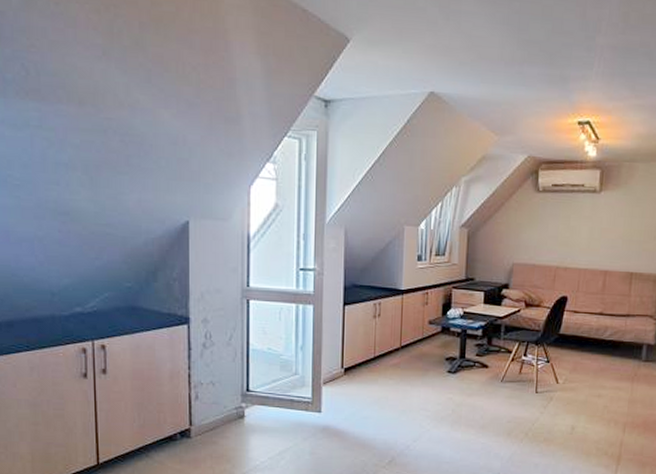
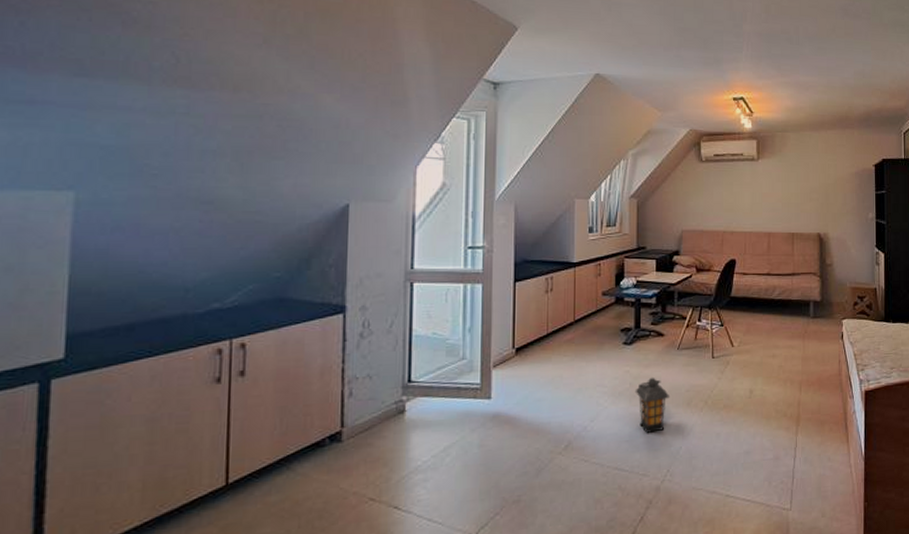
lantern: none [457,405,492,457] -> present [635,377,670,433]

